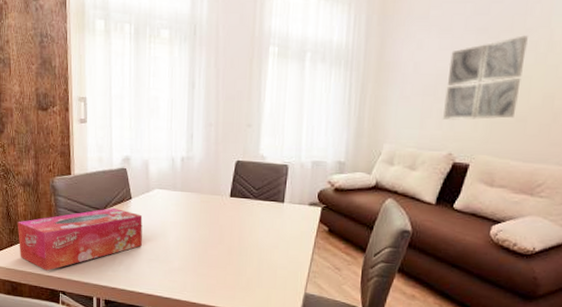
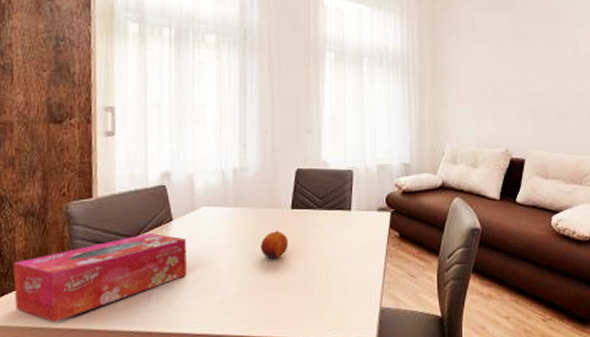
fruit: none [202,215,227,240] -> present [261,231,289,259]
wall art: present [443,35,528,120] -> none [496,43,558,119]

